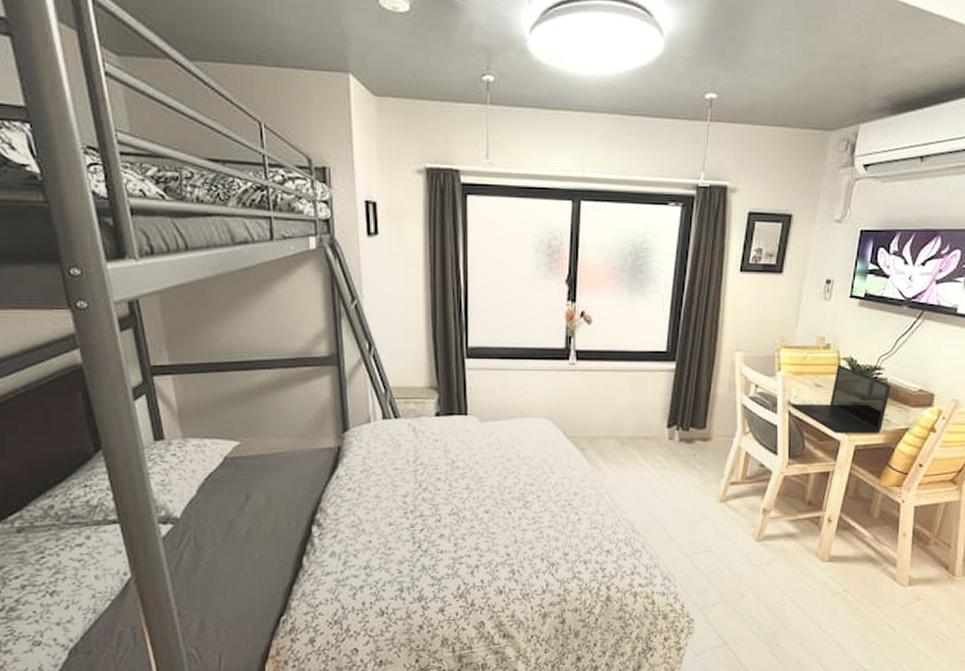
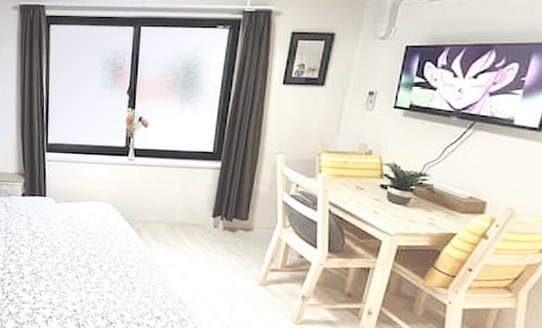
laptop: present [792,364,891,434] -> none [332,169,438,237]

